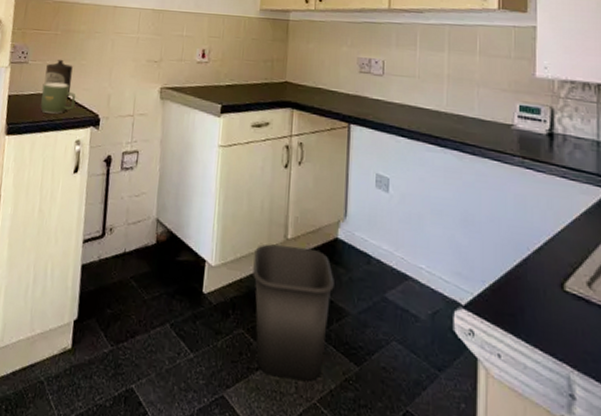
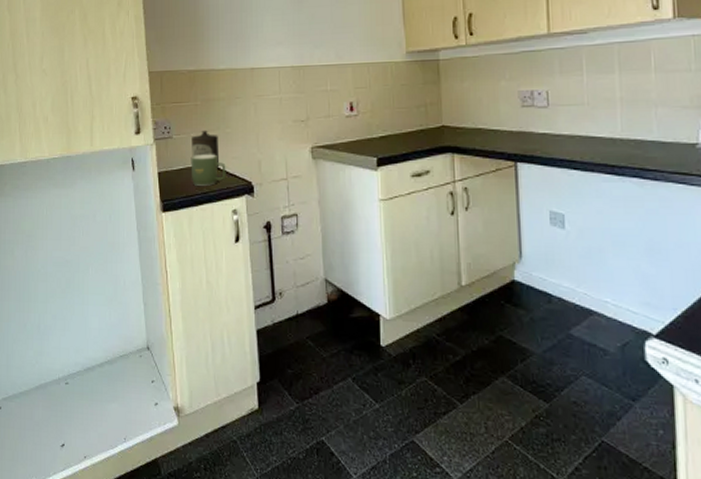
waste bin: present [253,243,334,382] -> none [429,292,515,421]

